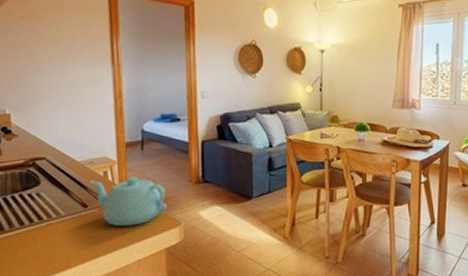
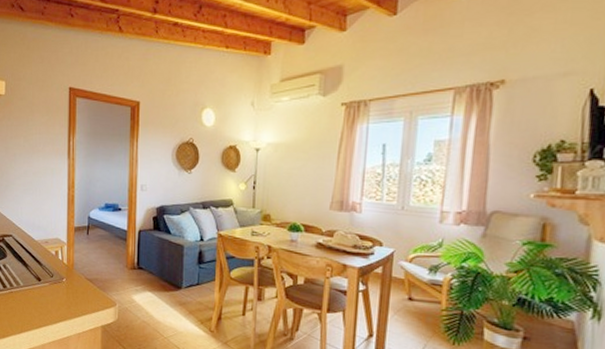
teapot: present [89,176,168,226] -> none [44,257,106,302]

